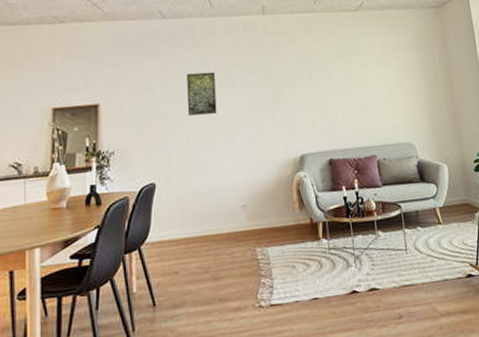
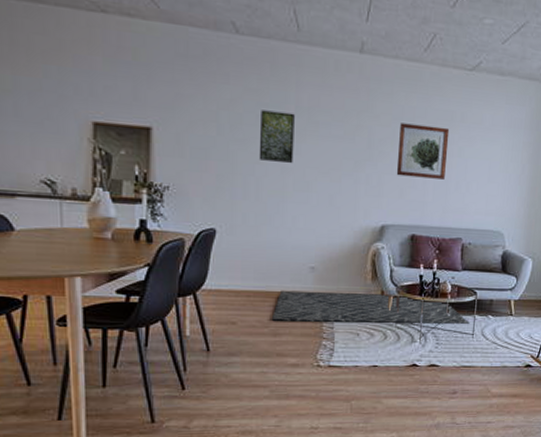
rug: none [211,218,401,265] -> present [272,290,470,324]
wall art: none [304,60,350,109] -> present [396,123,450,180]

